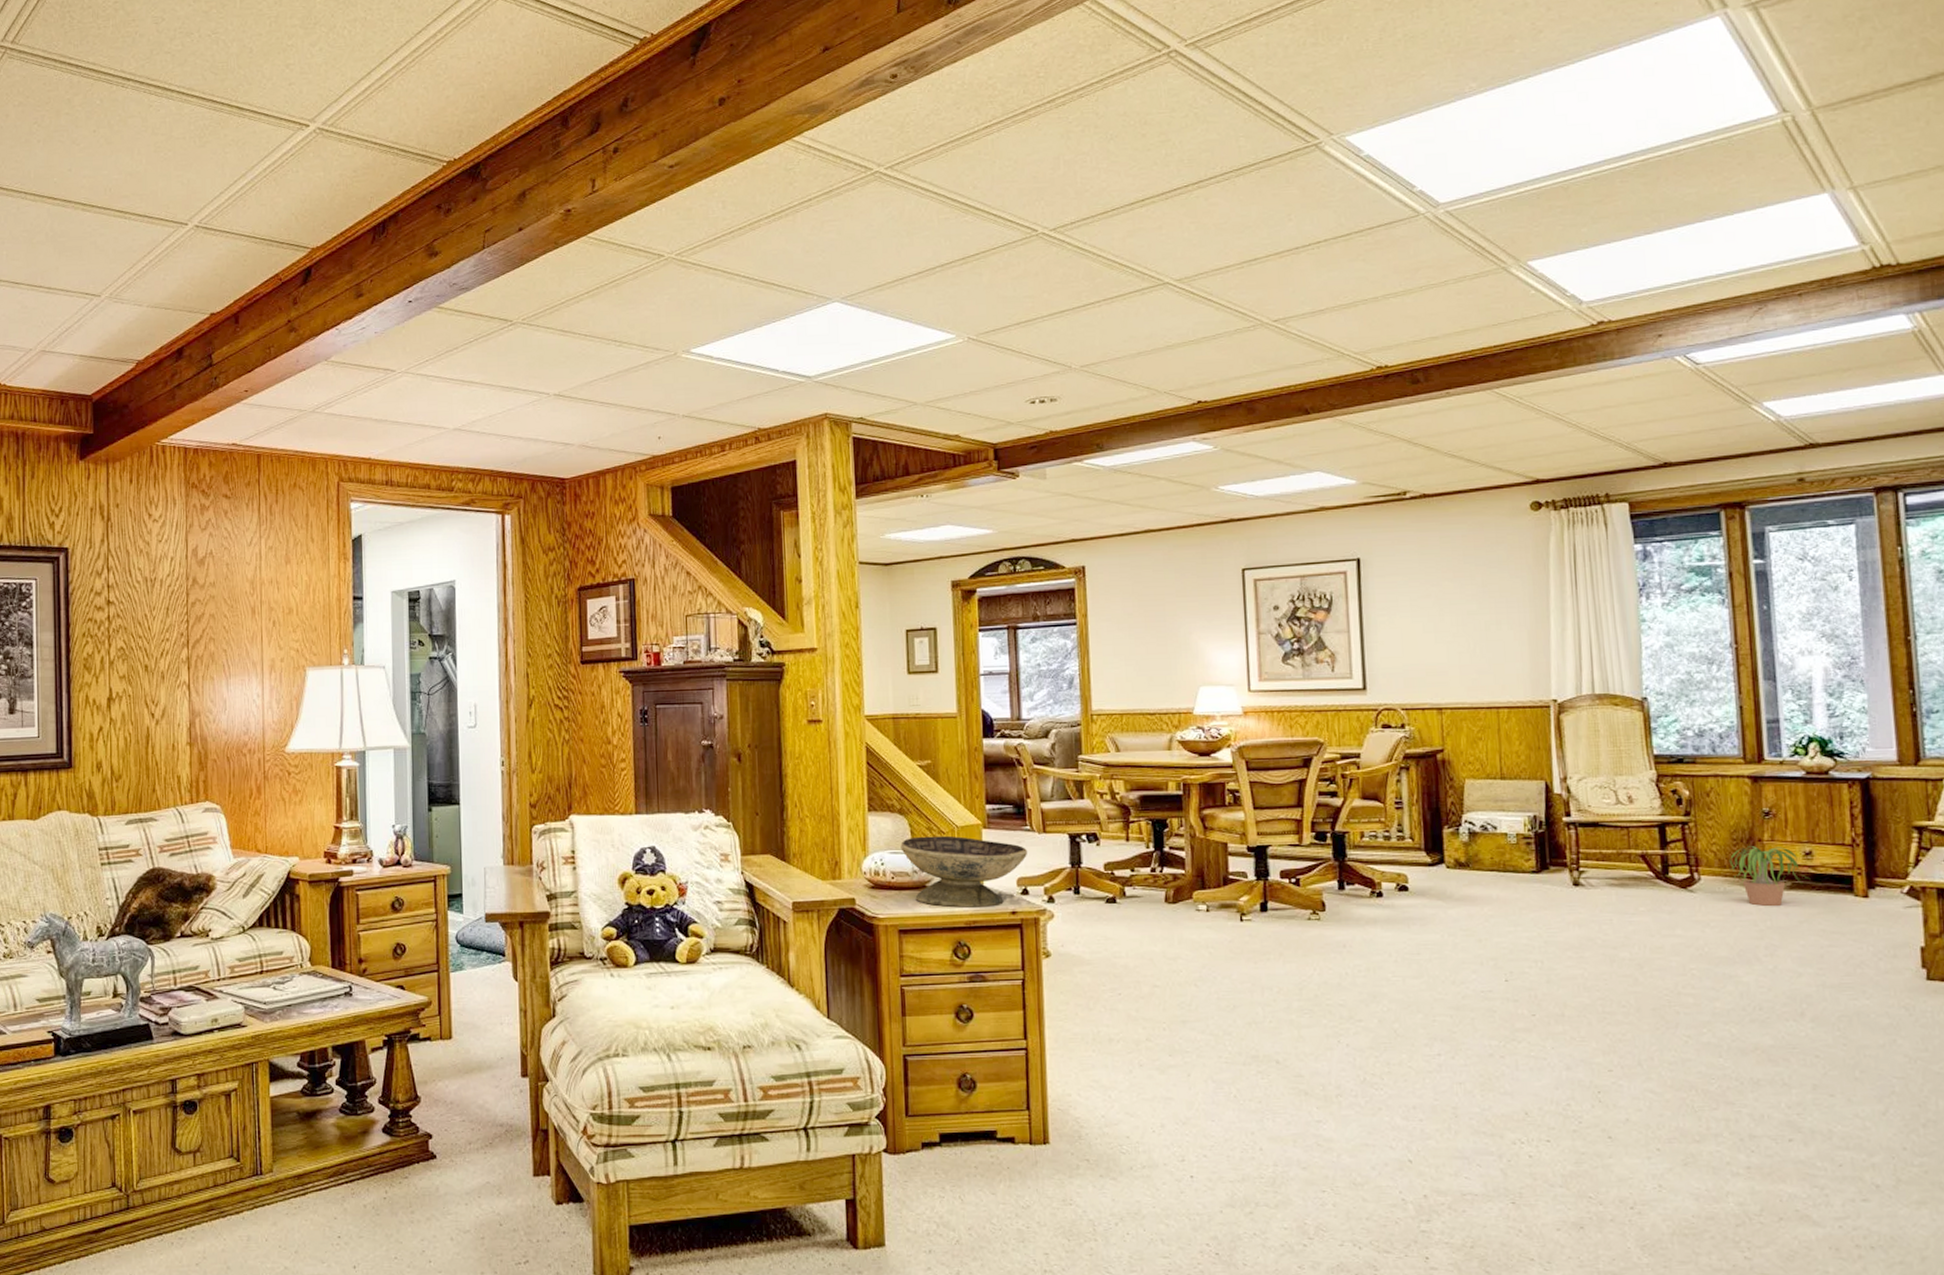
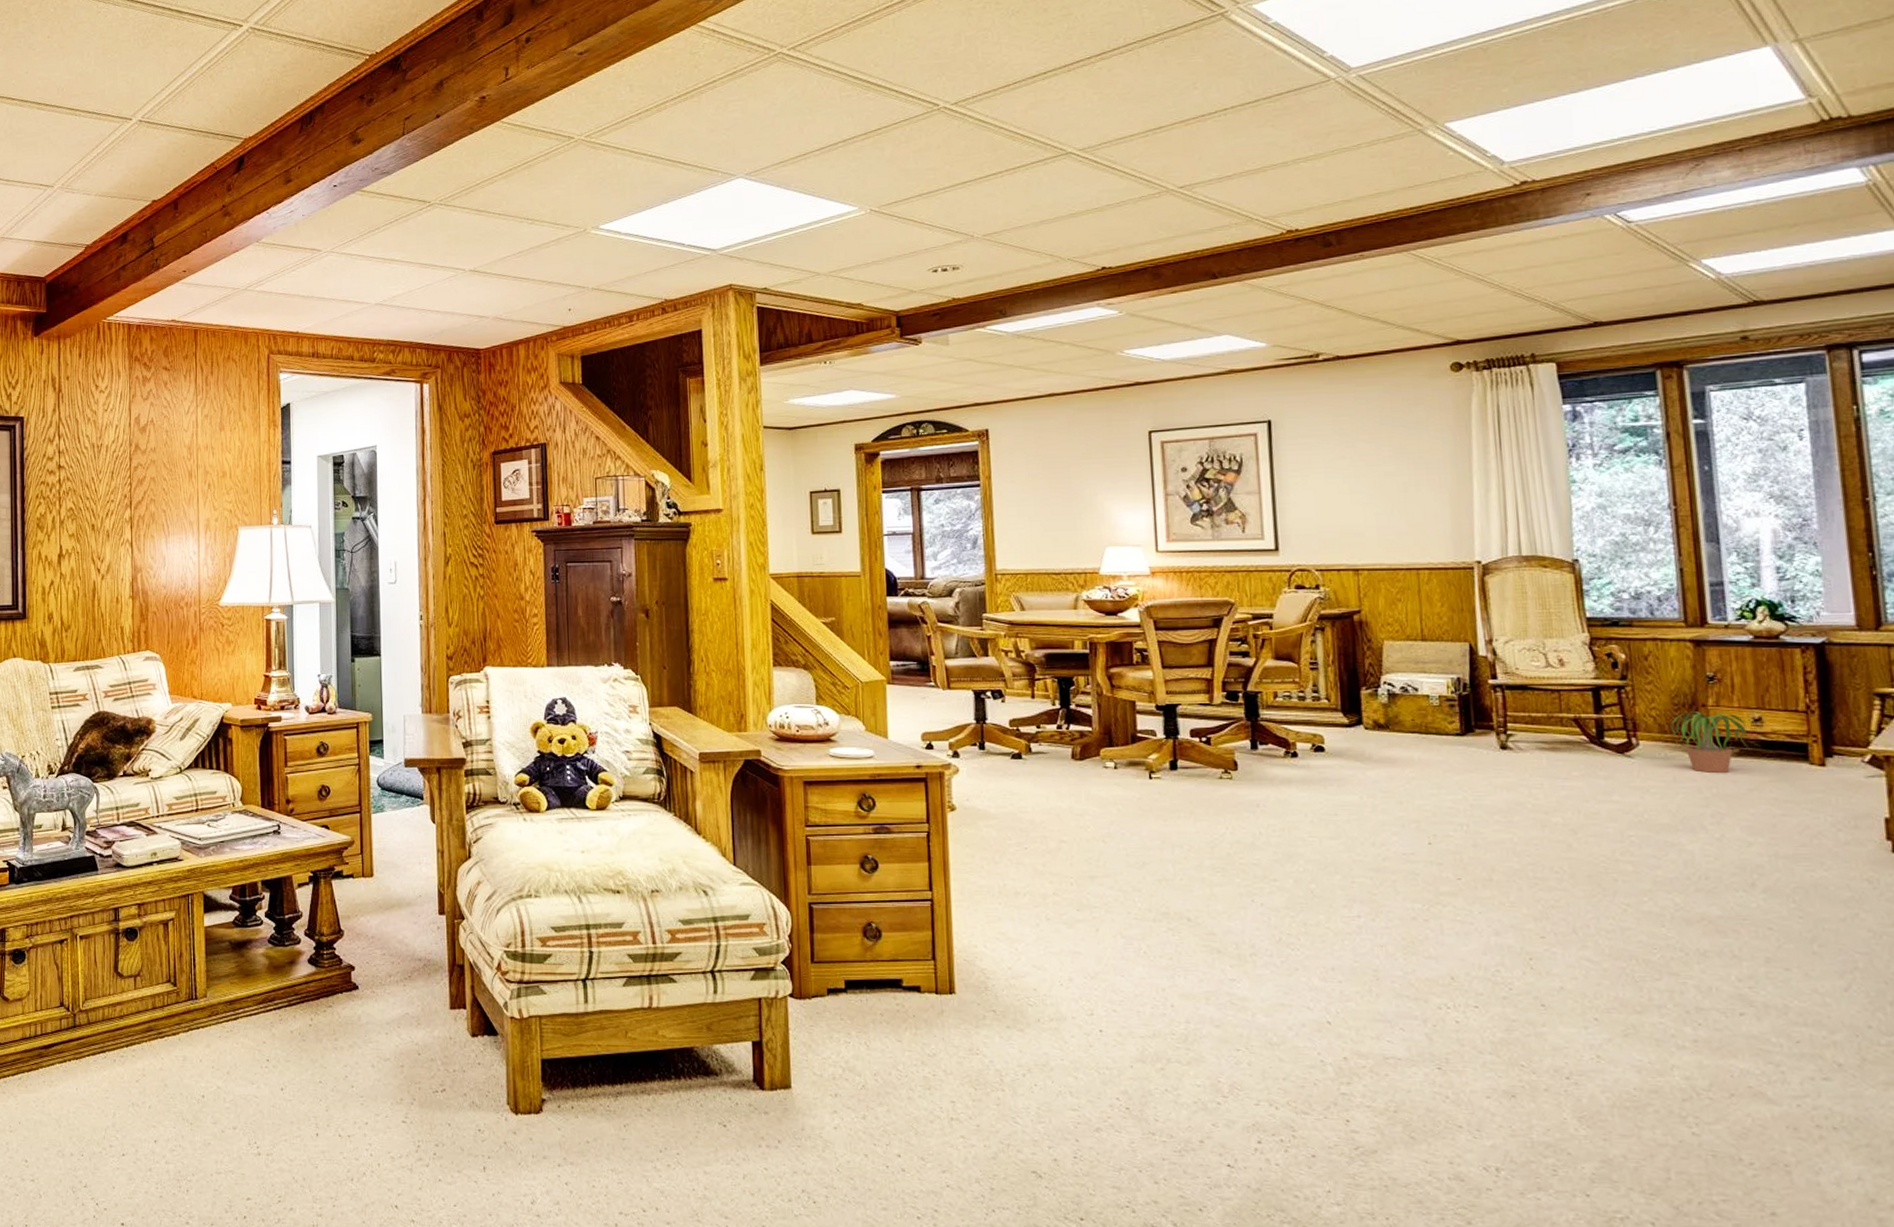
decorative bowl: present [900,835,1028,909] -> none [805,691,933,762]

